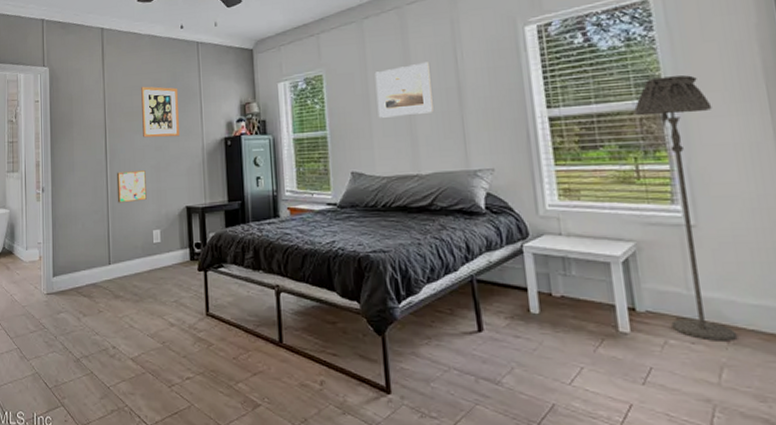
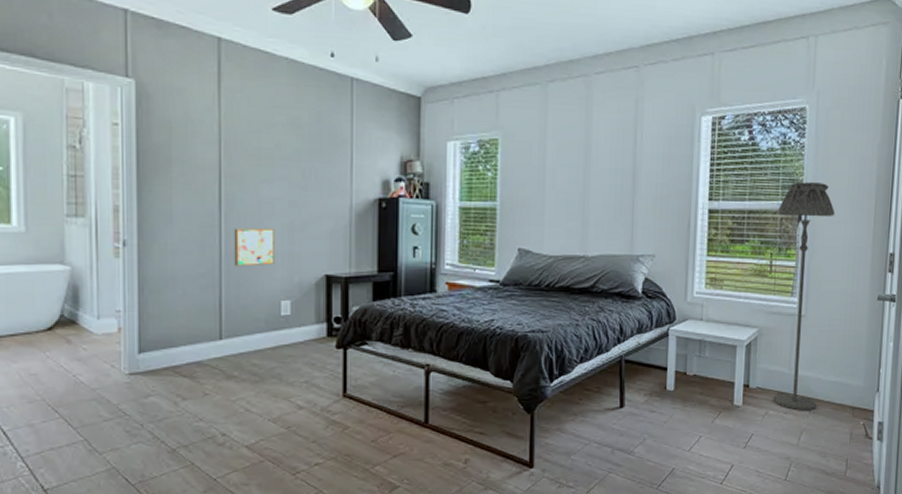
wall art: present [141,86,179,138] -> none [273,123,322,192]
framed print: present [374,62,434,118] -> none [552,139,610,194]

